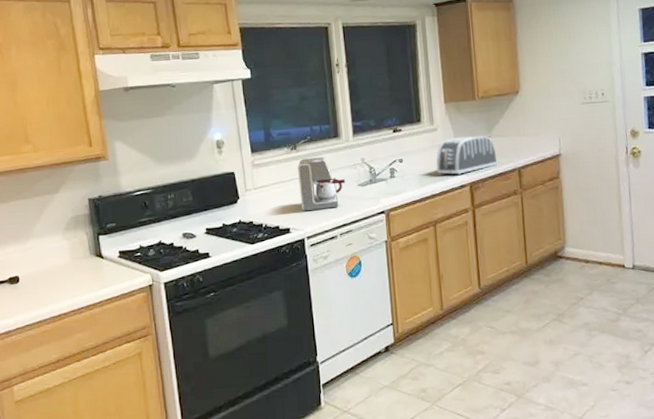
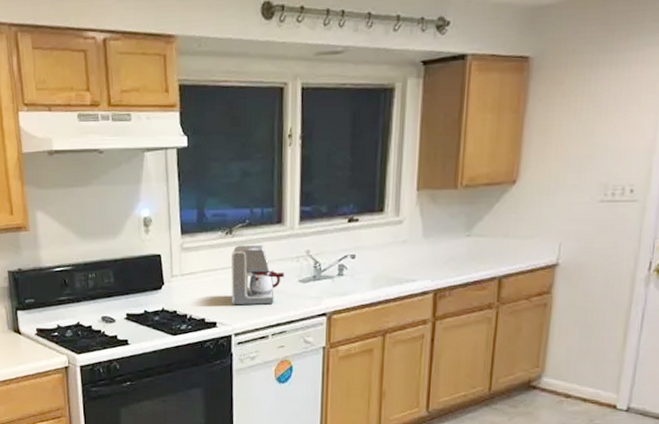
toaster: present [436,136,498,176] -> none [395,233,474,280]

